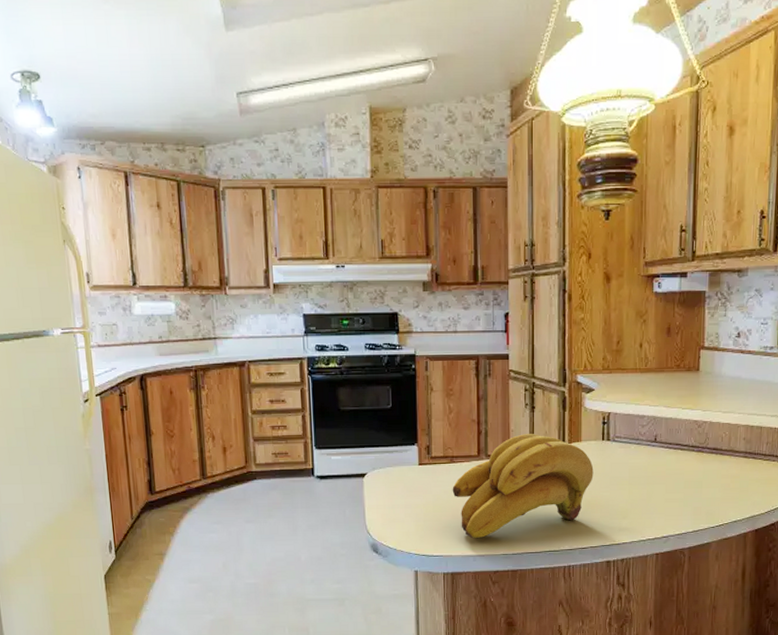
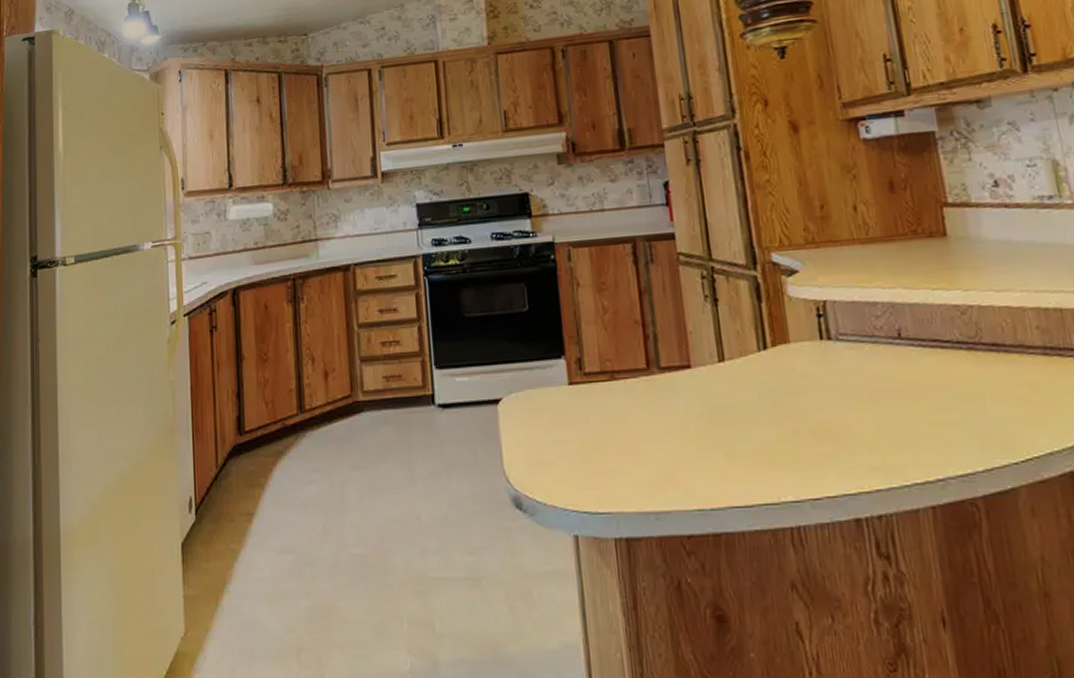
banana bunch: present [452,434,594,539] -> none [616,335,816,488]

